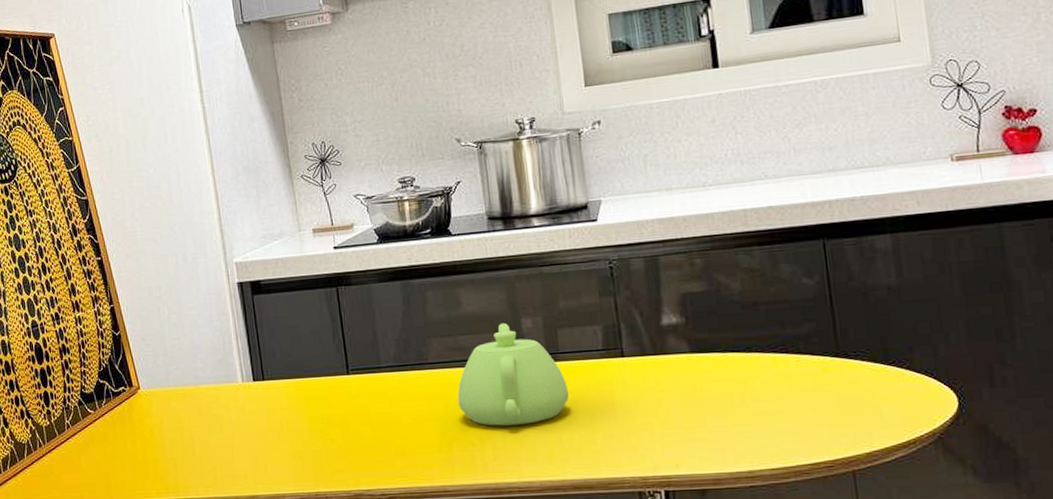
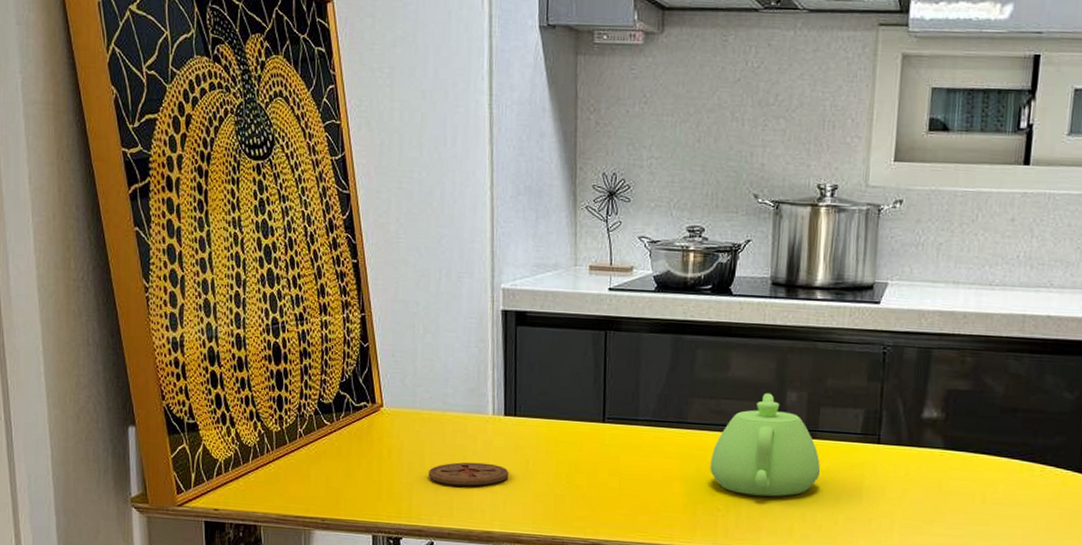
coaster: none [189,429,266,455] -> present [428,462,509,486]

